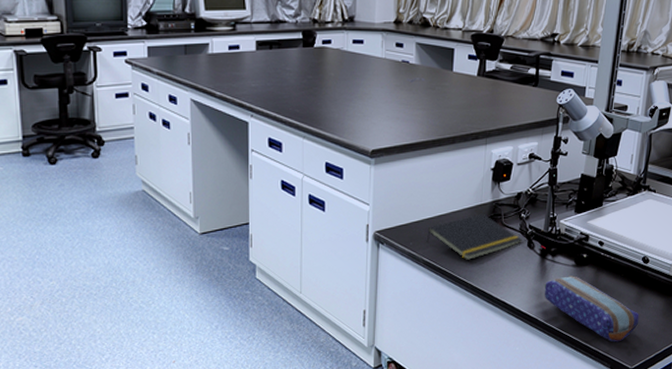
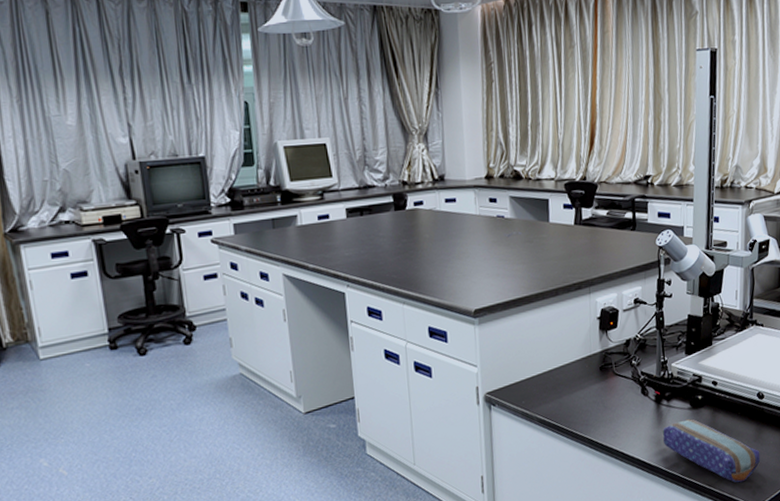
notepad: present [426,213,522,261] -> none [538,364,636,415]

